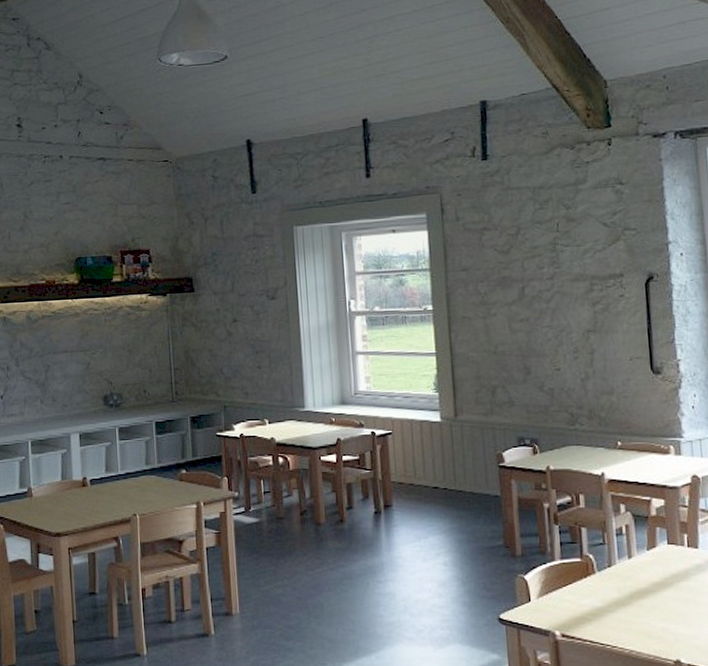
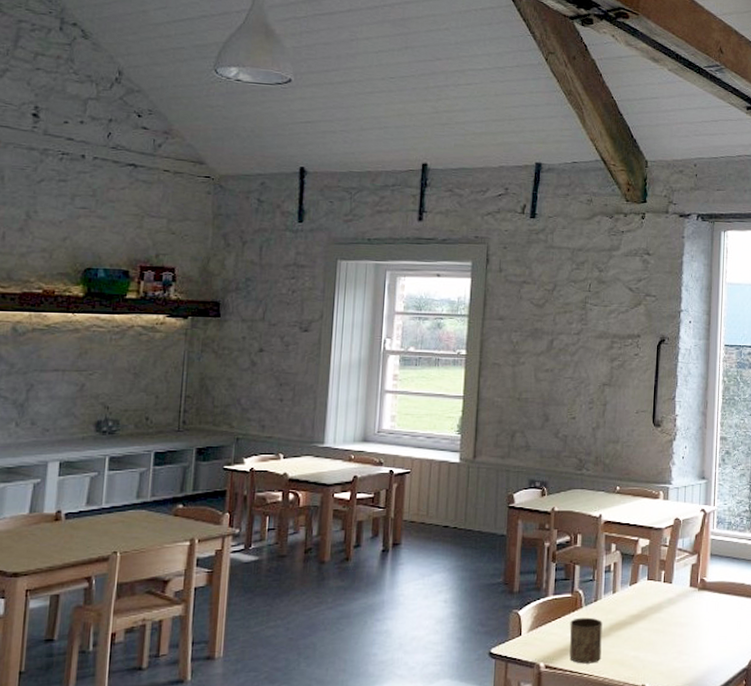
cup: none [583,584,624,634] -> present [569,617,603,664]

